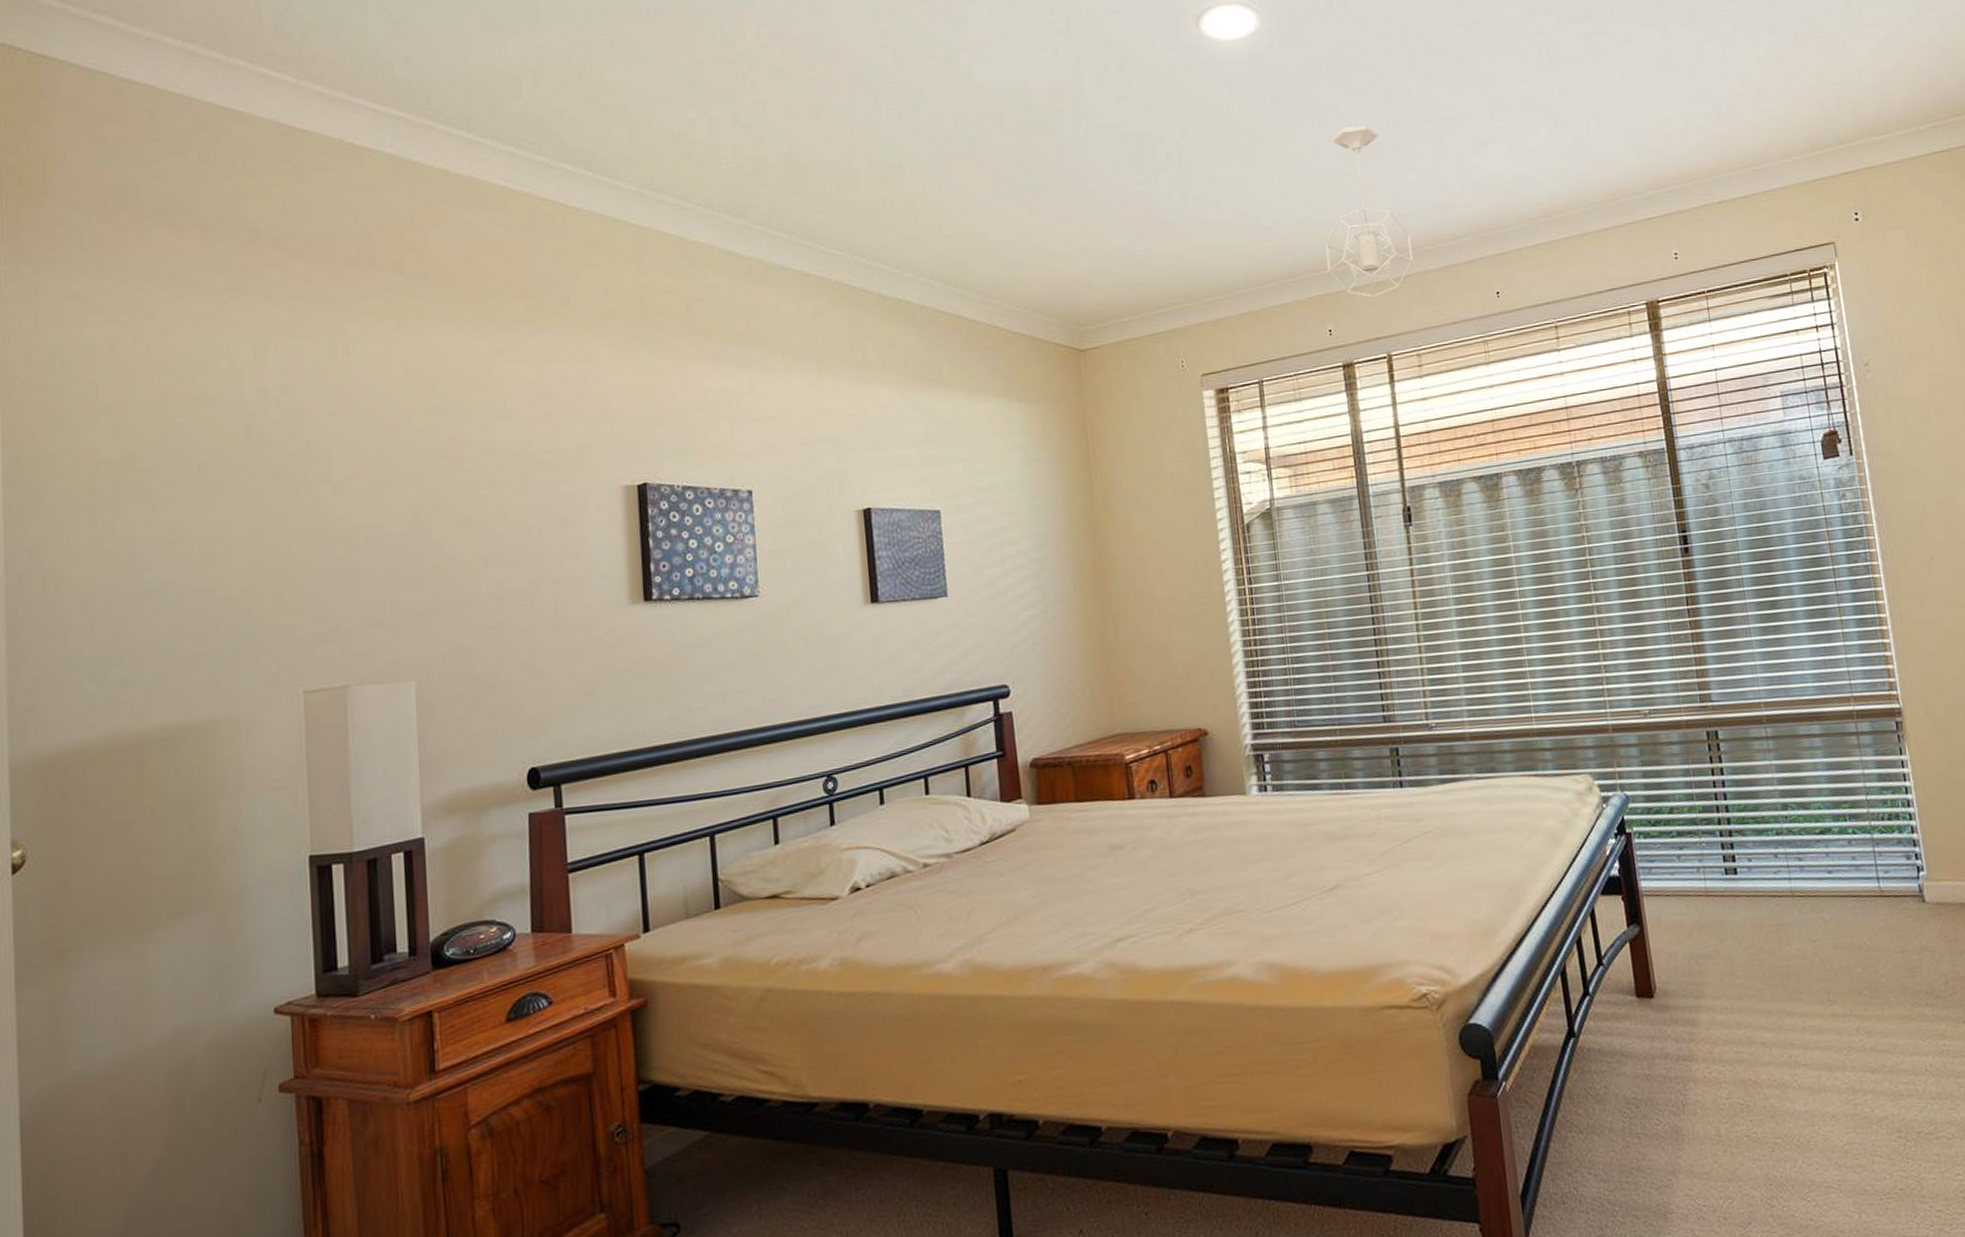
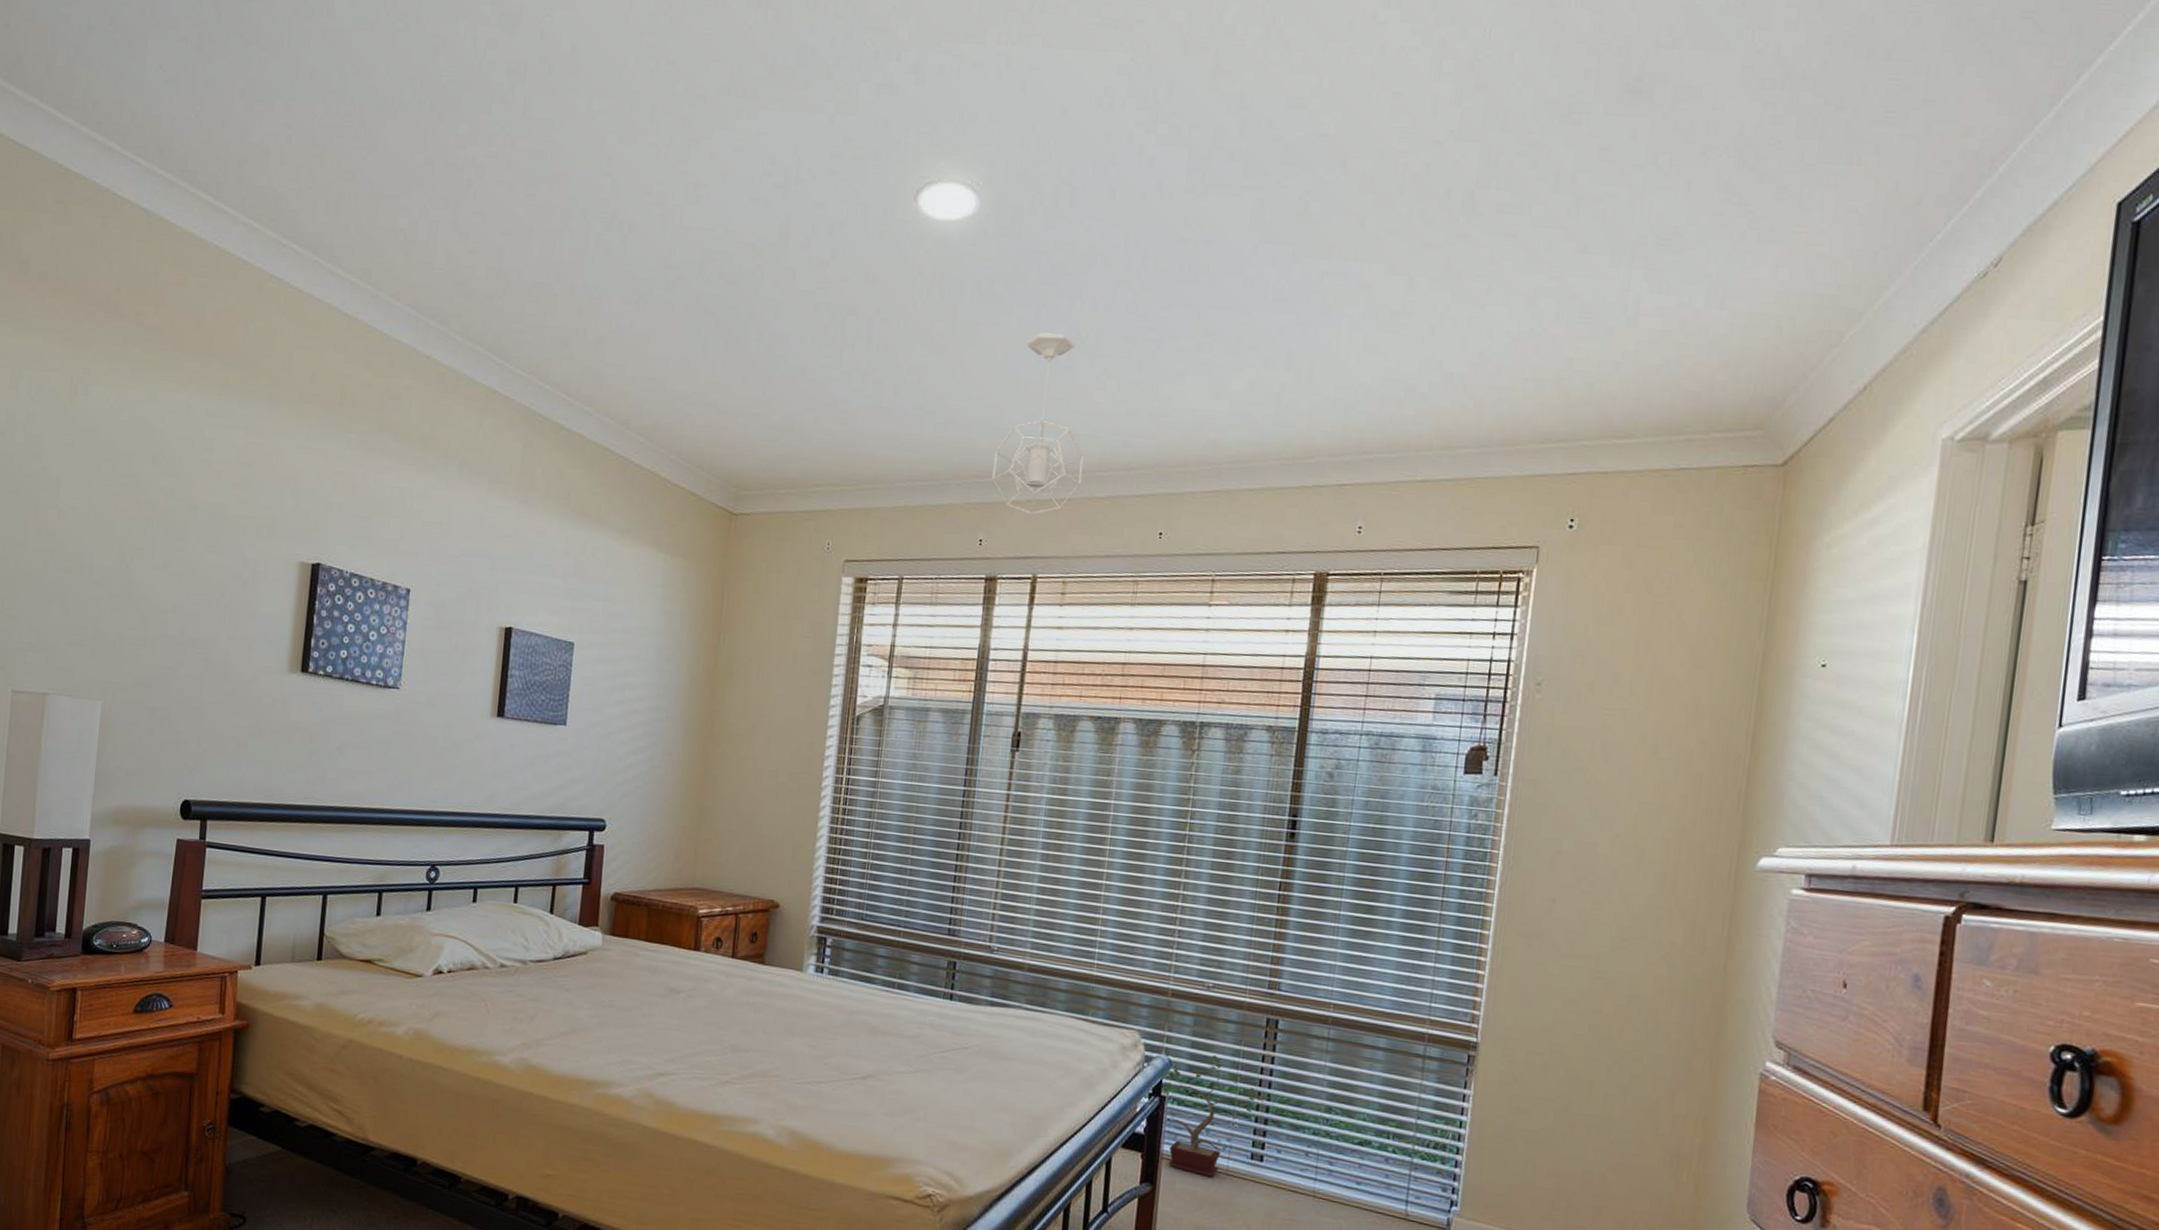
potted plant: none [1626,780,1729,904] -> present [1164,1055,1271,1178]

